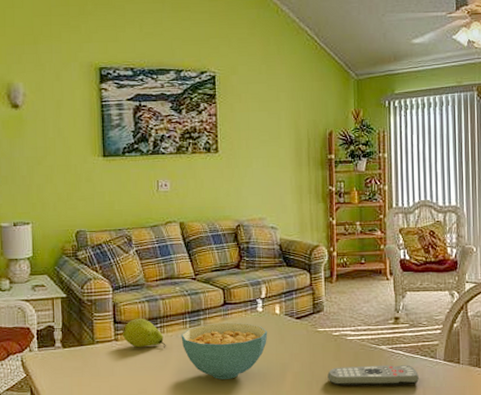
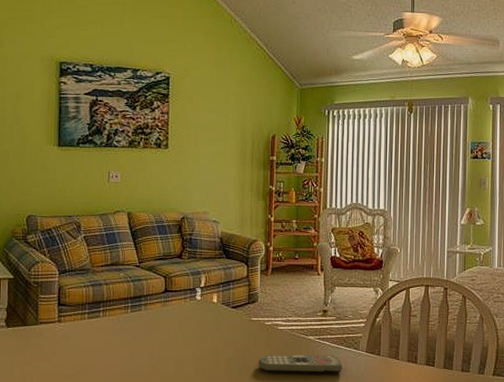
fruit: present [122,318,166,348] -> none [65,301,107,331]
cereal bowl: present [181,322,268,379] -> none [122,309,205,363]

